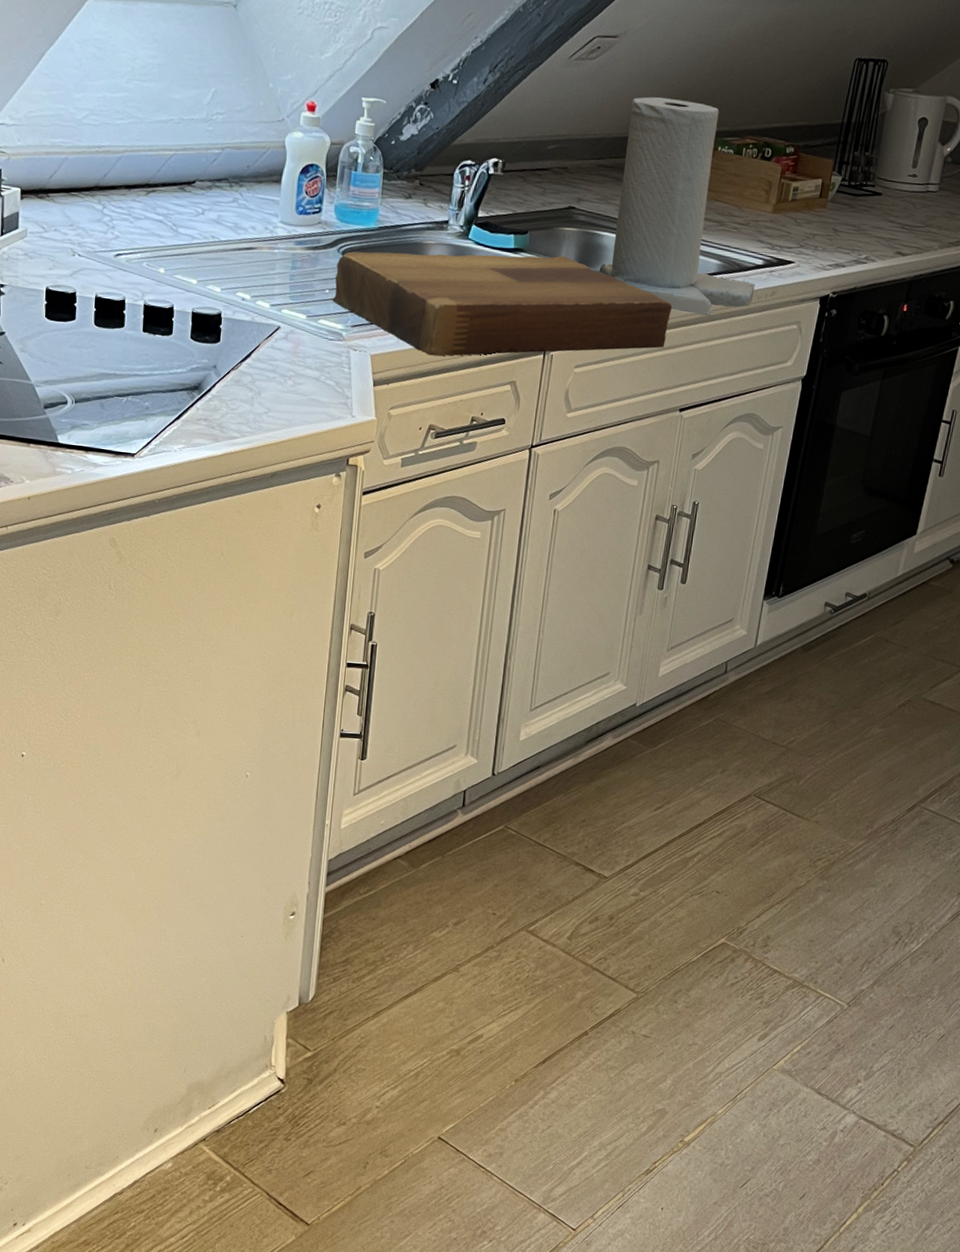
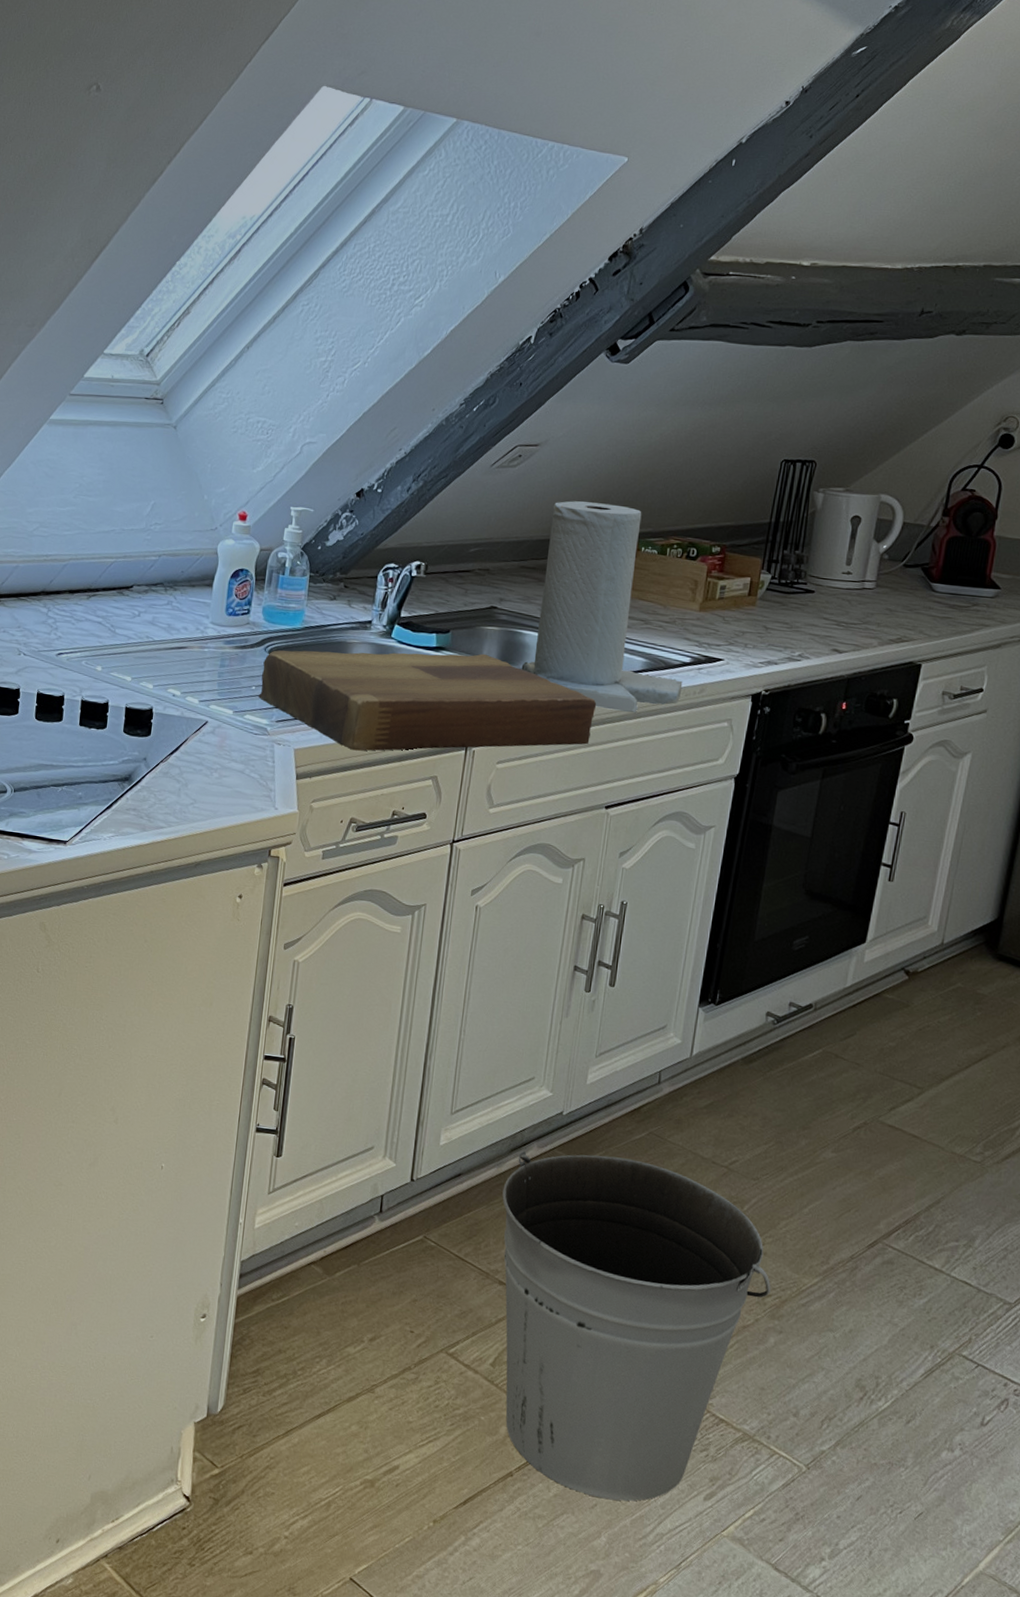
bucket: none [579,741,822,1048] -> present [502,1150,771,1502]

